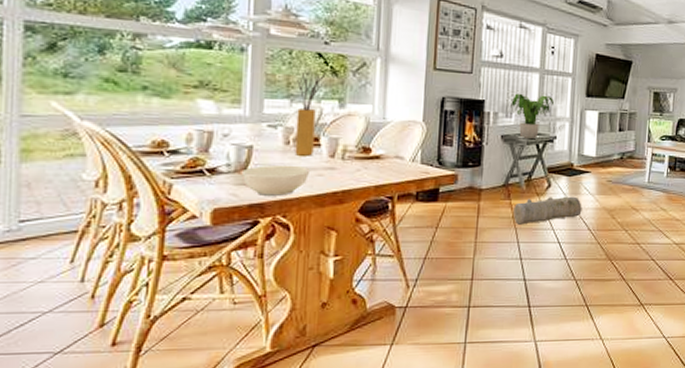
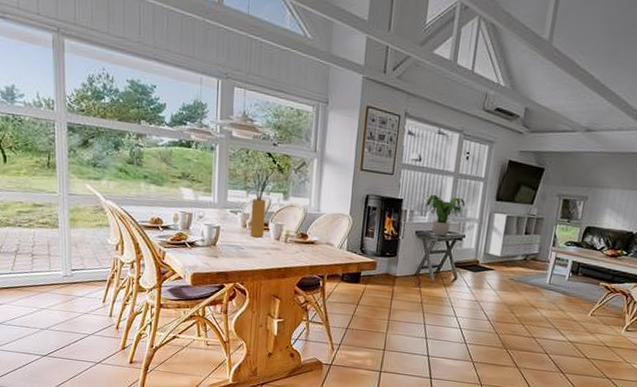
bowl: present [241,164,311,196] -> none [212,243,262,268]
decorative log: present [513,196,582,225] -> none [422,287,484,310]

